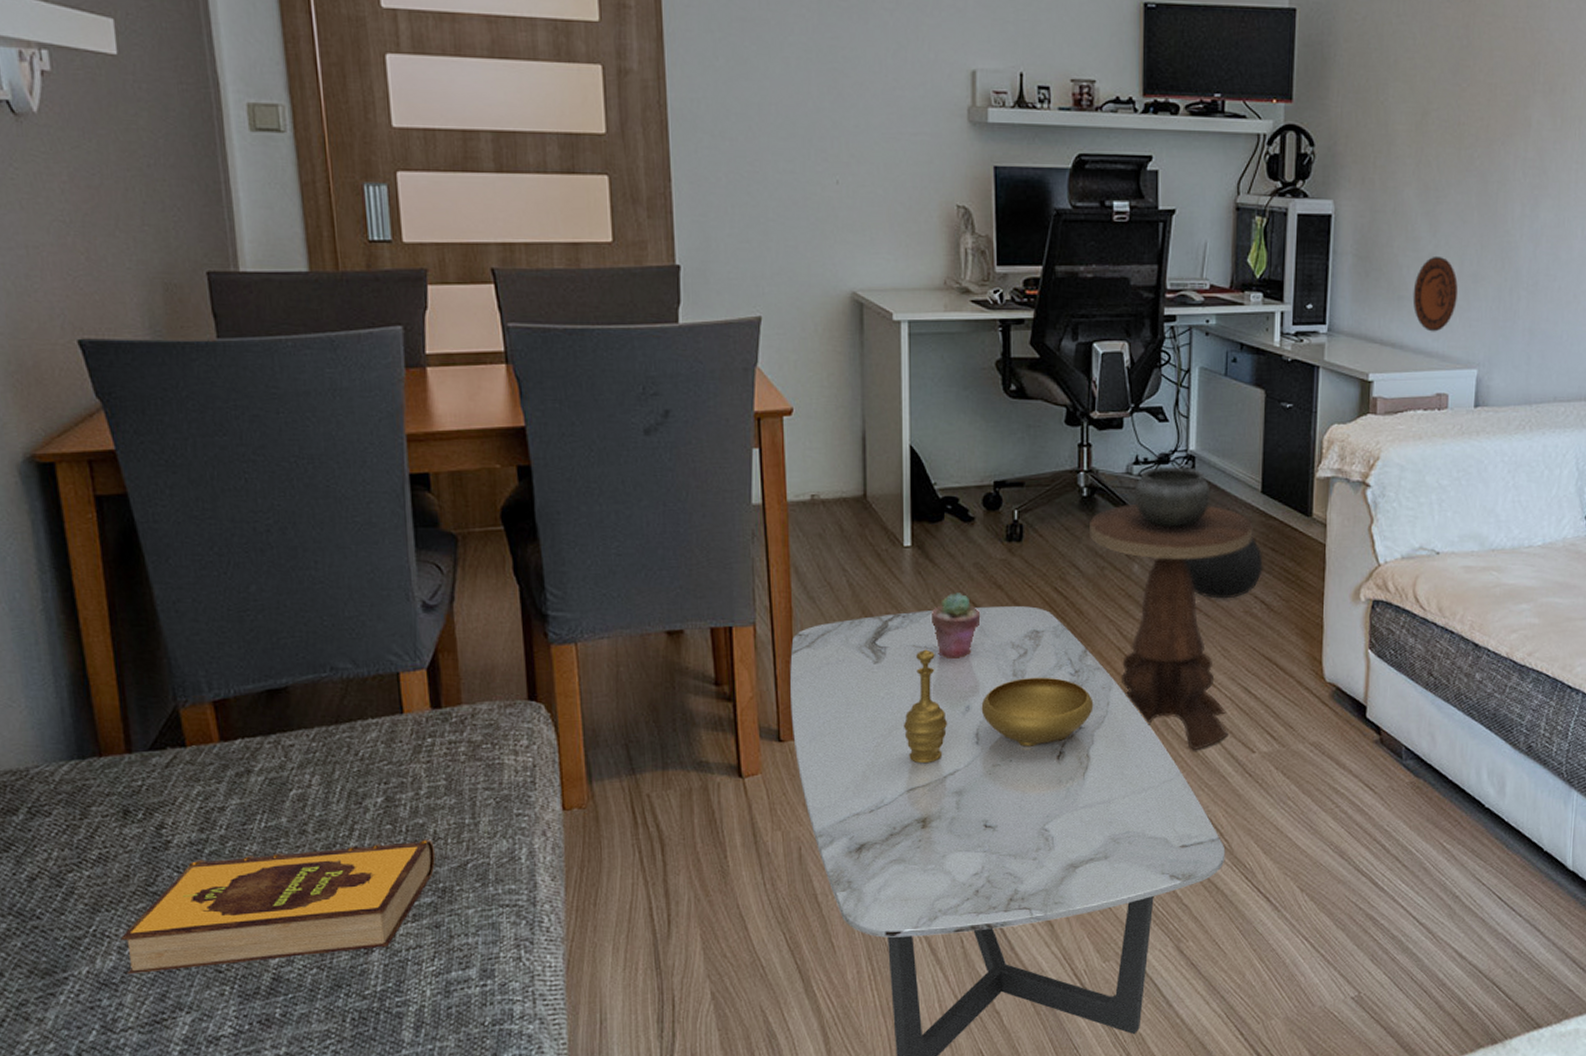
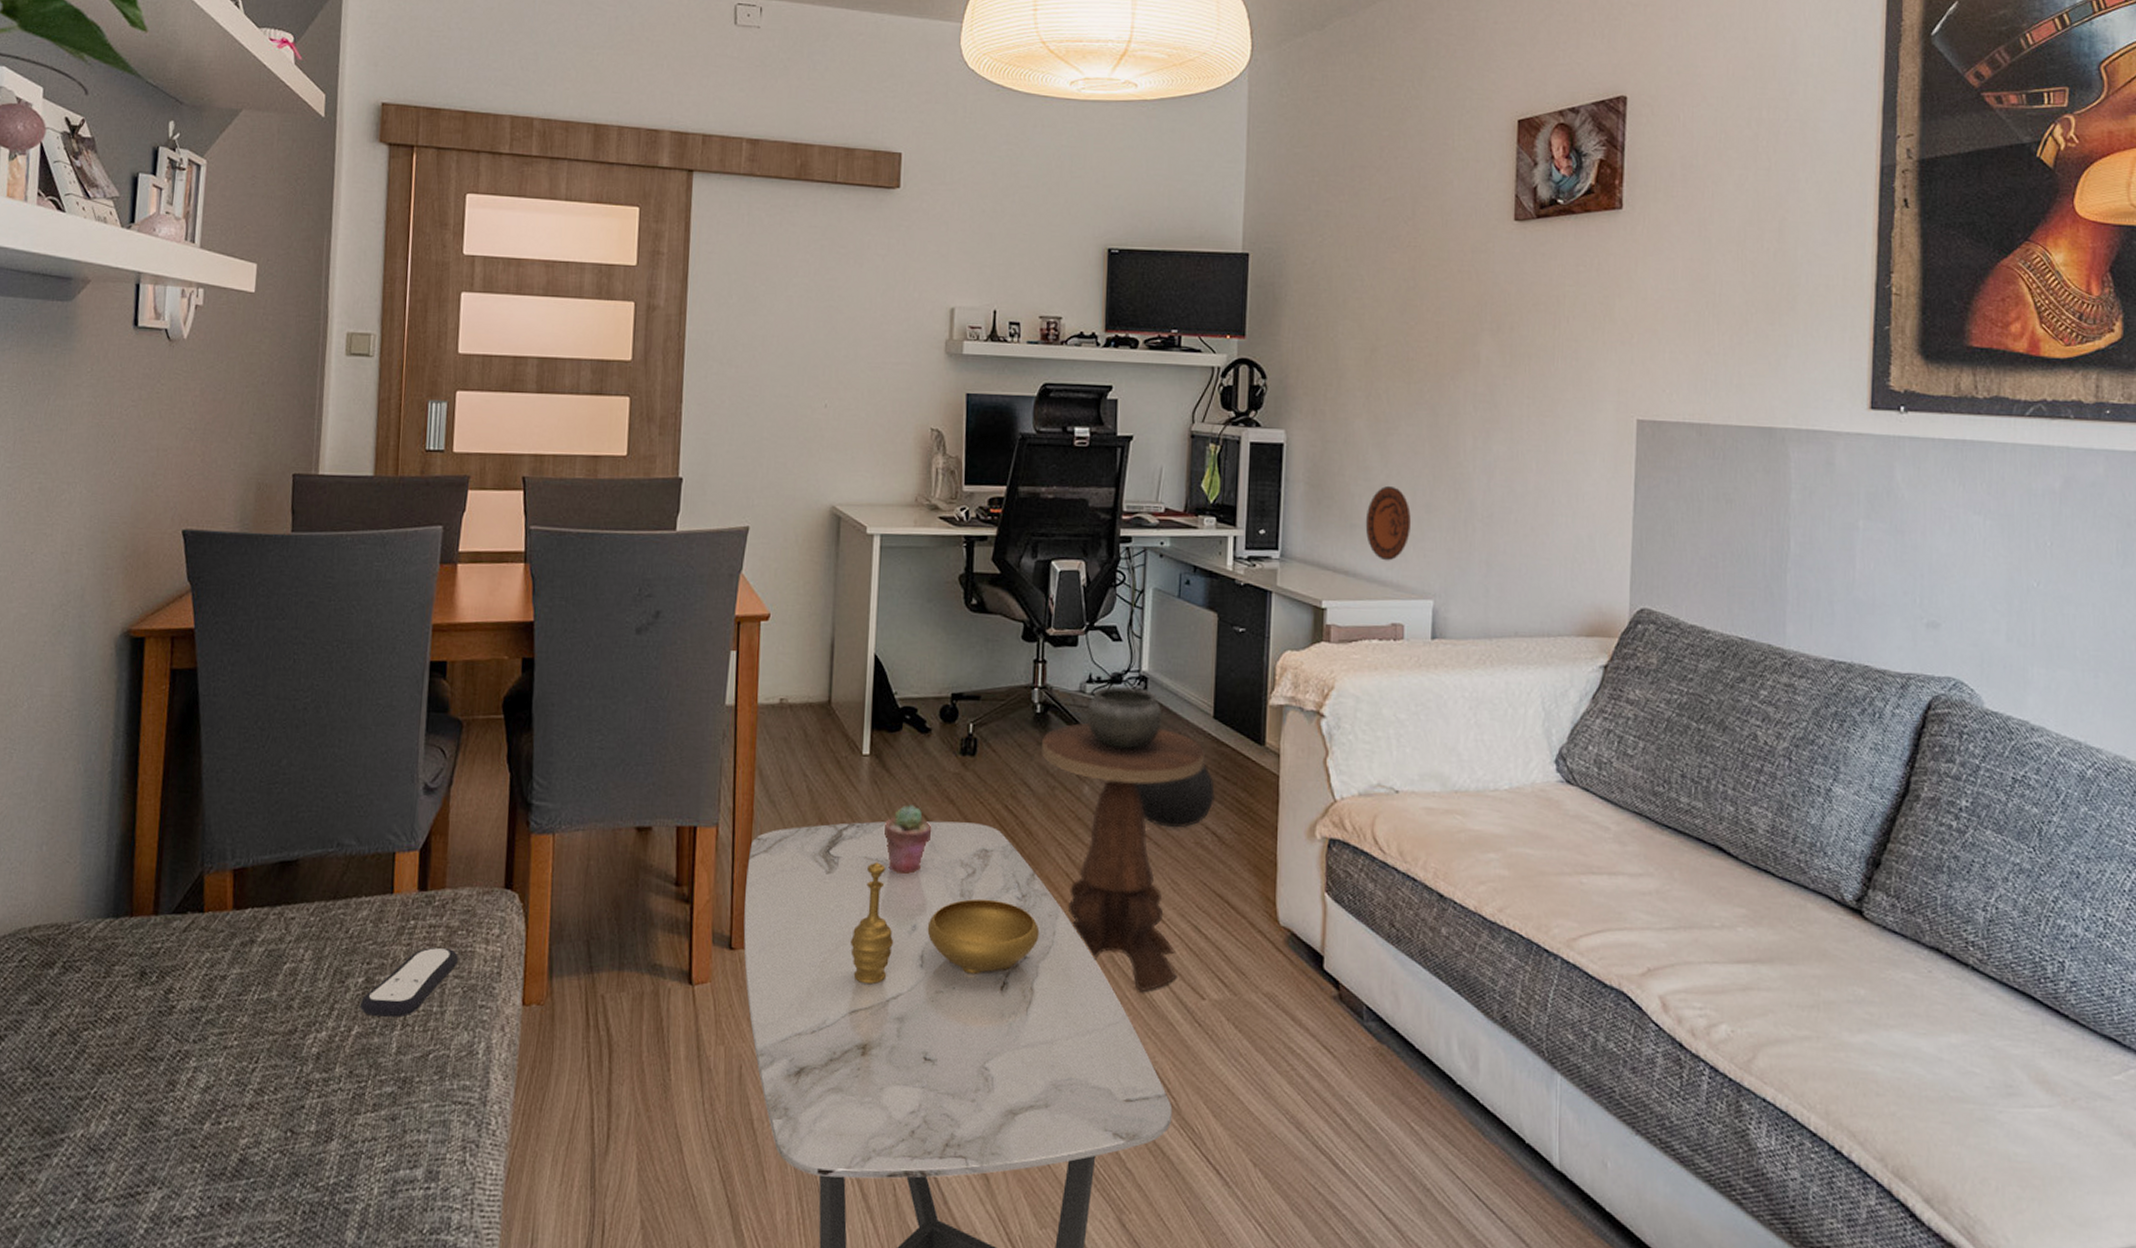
hardback book: present [120,839,435,975] -> none [115,1024,402,1142]
remote control: none [382,762,486,833] -> present [359,947,458,1018]

